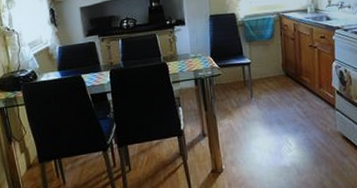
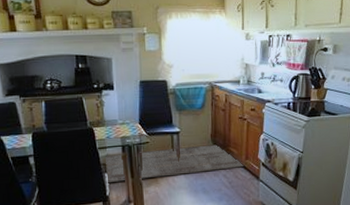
rug: none [179,74,318,118] -> present [106,144,244,184]

